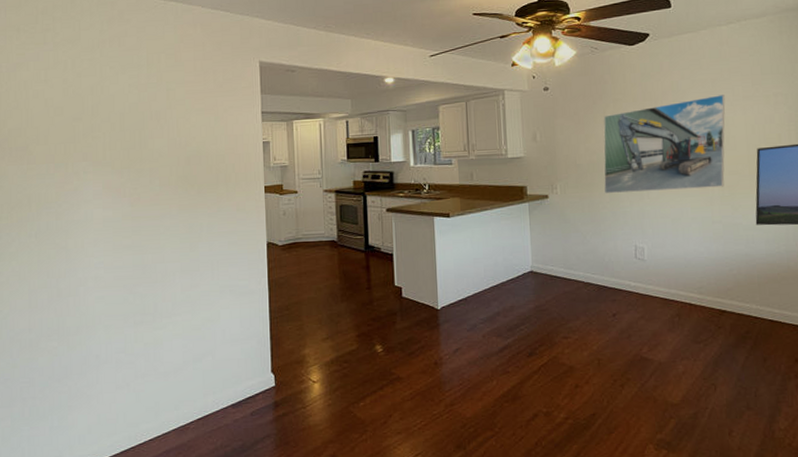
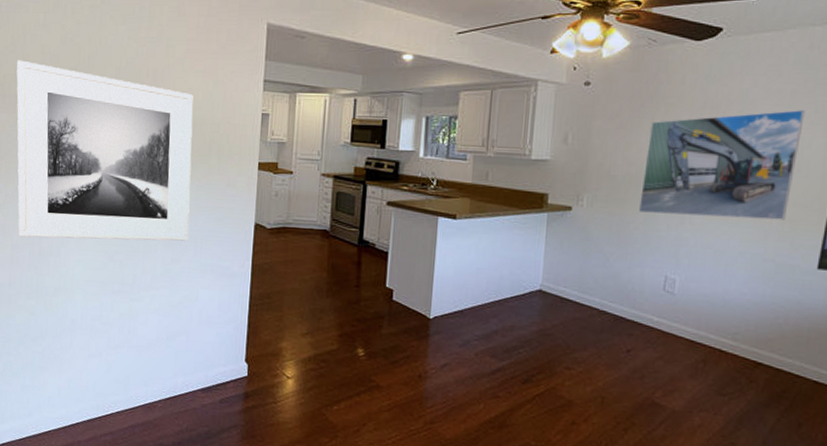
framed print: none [21,114,205,282] -> present [16,60,194,241]

